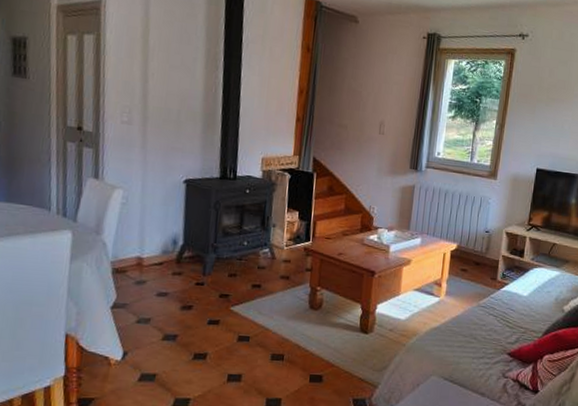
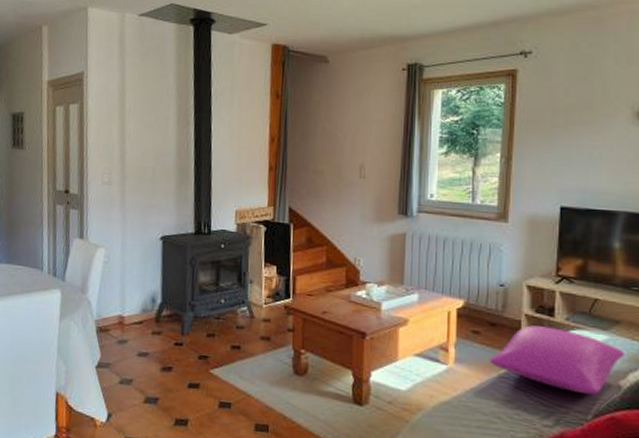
cushion: none [472,264,569,318] -> present [489,325,624,395]

